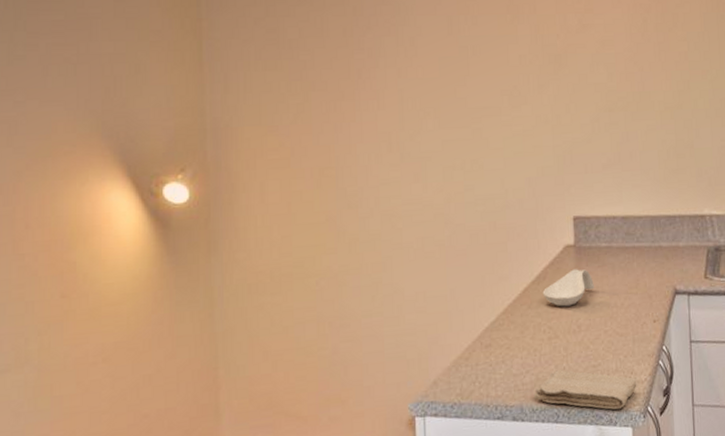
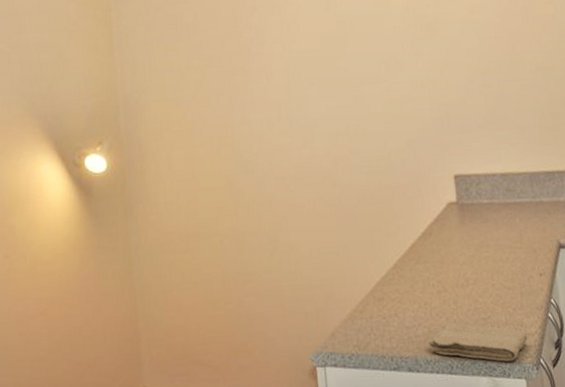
spoon rest: present [542,269,594,307] -> none [429,225,479,262]

